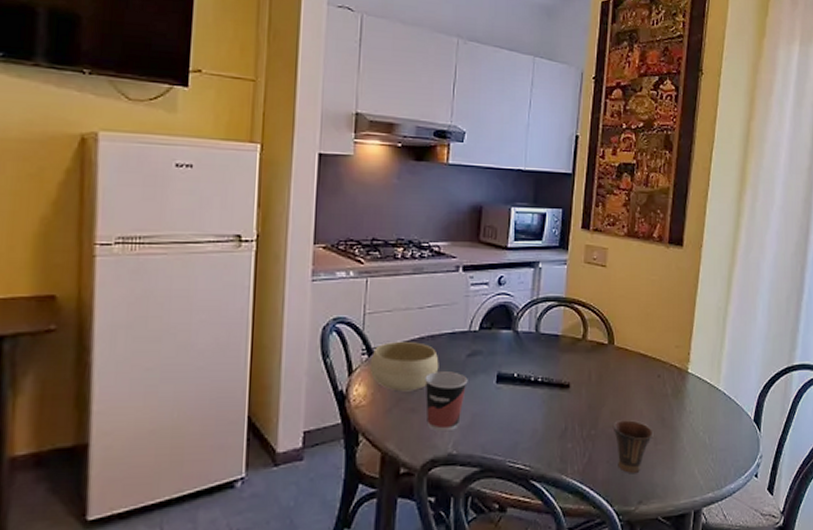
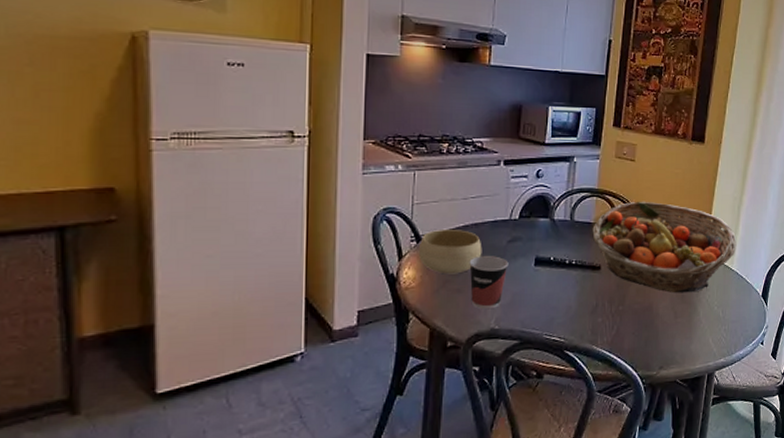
fruit basket: none [560,311,723,416] -> present [592,201,737,294]
cup: present [614,420,654,473] -> none [639,297,674,343]

